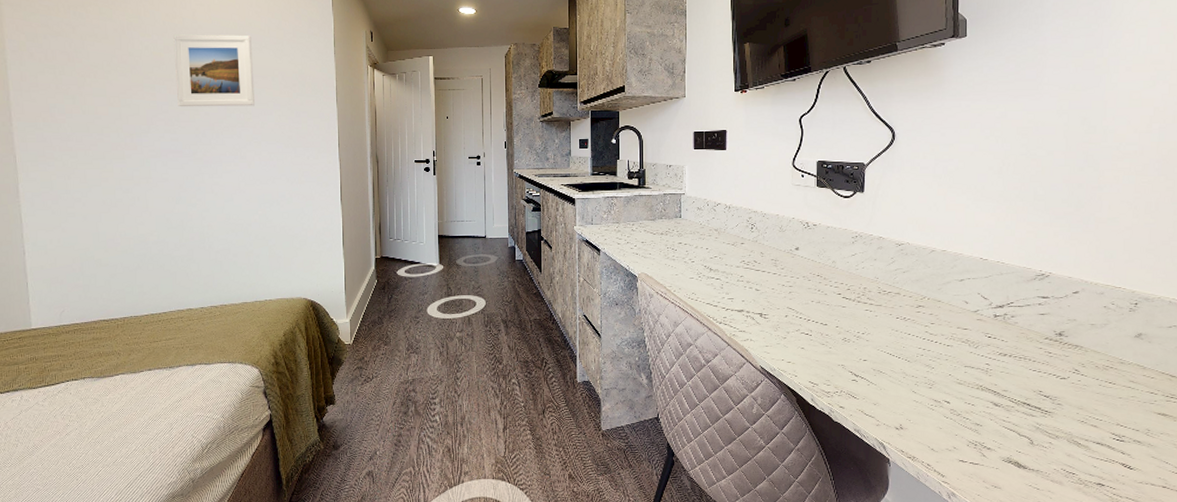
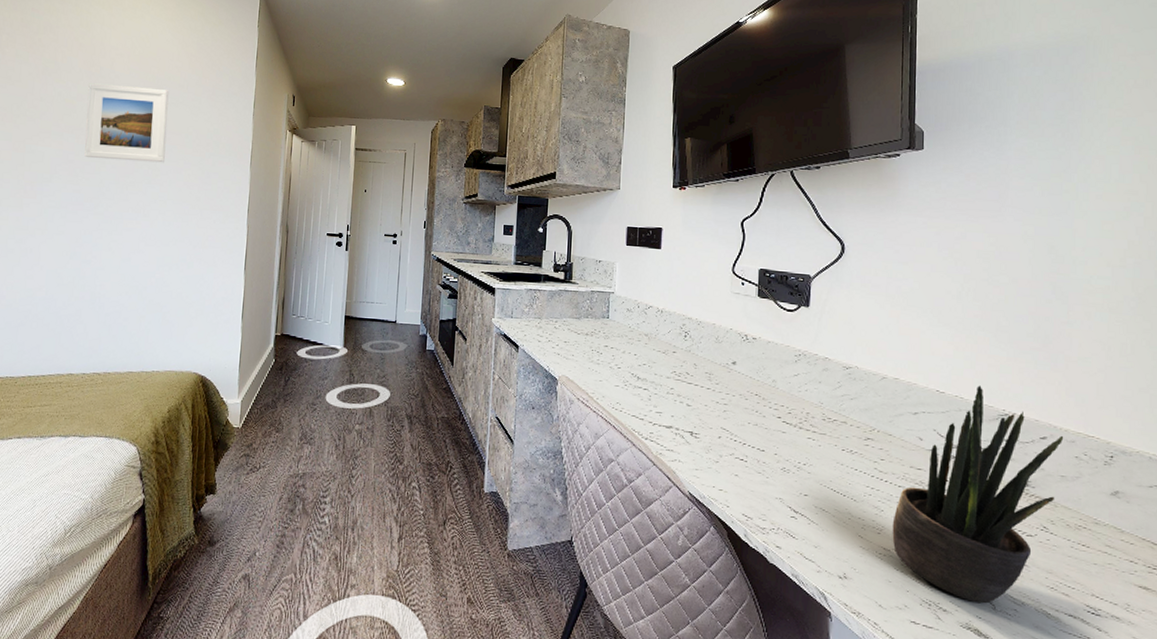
potted plant: none [942,250,1094,440] -> present [892,385,1064,604]

